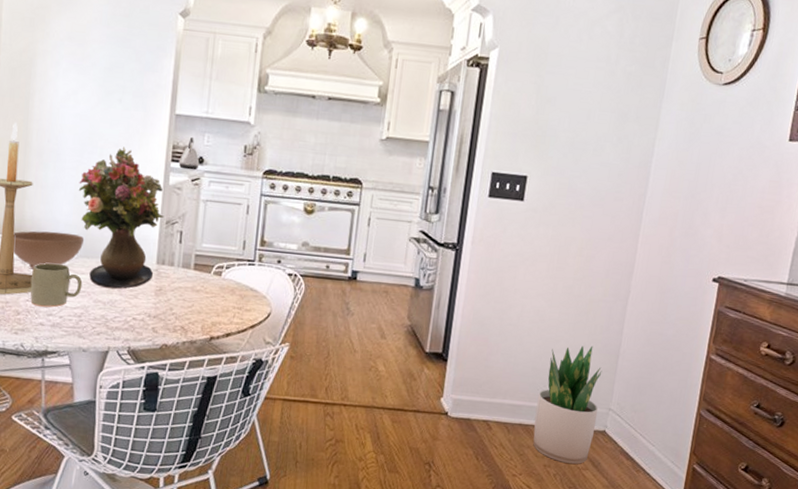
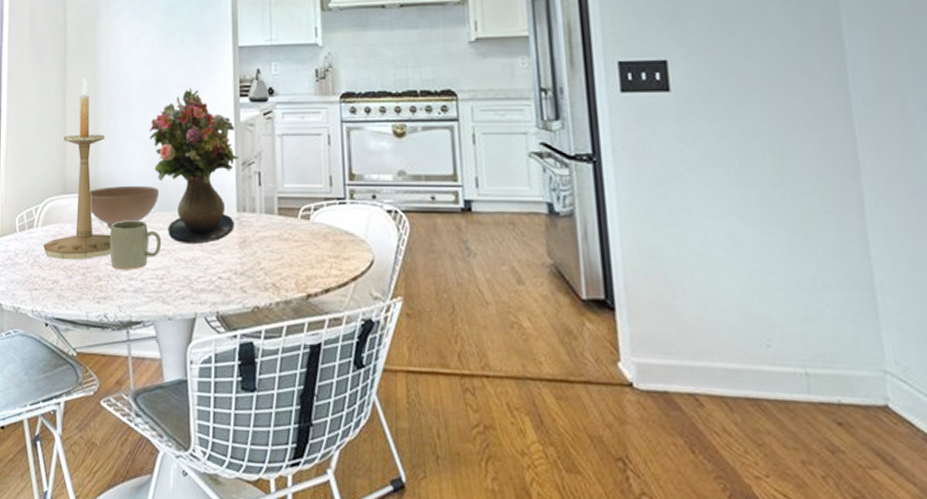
planter: present [533,345,602,465] -> none [762,277,872,460]

